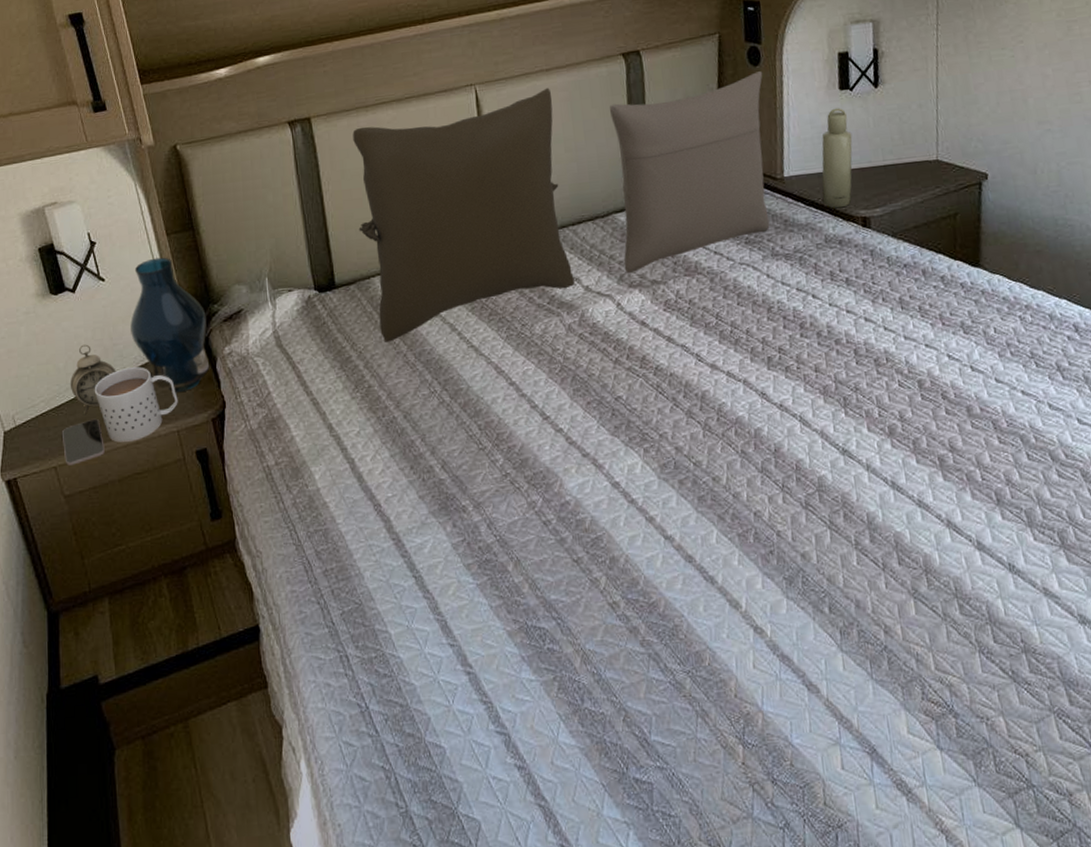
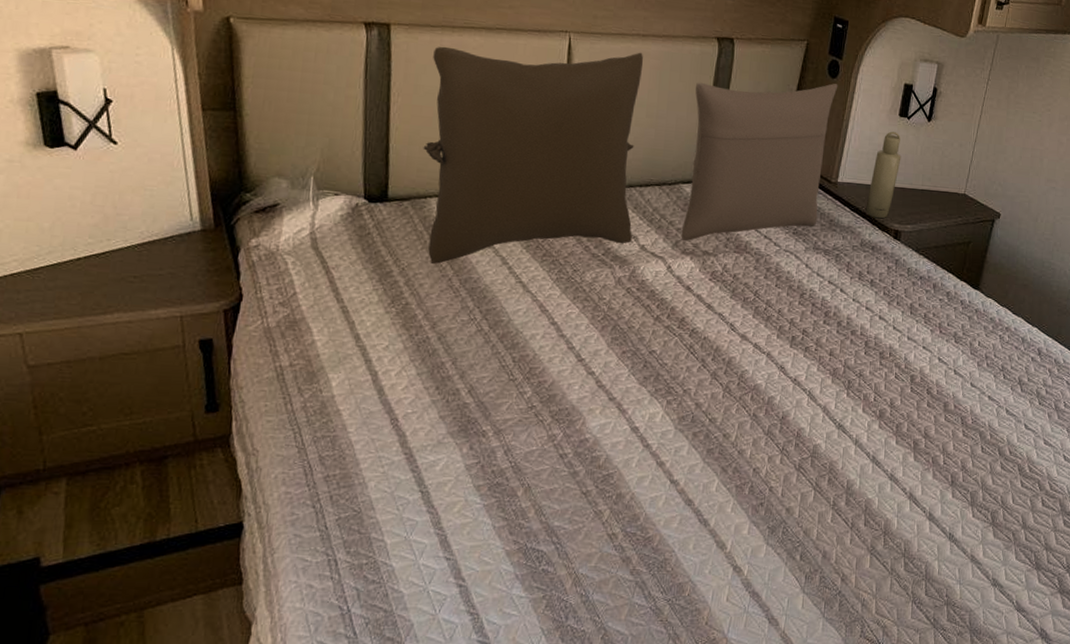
smartphone: present [61,418,105,466] -> none [34,288,88,335]
alarm clock: present [70,344,117,415] -> none [54,207,116,284]
mug: present [94,366,178,444] -> none [84,241,187,321]
vase: present [129,257,210,392] -> none [139,131,236,277]

